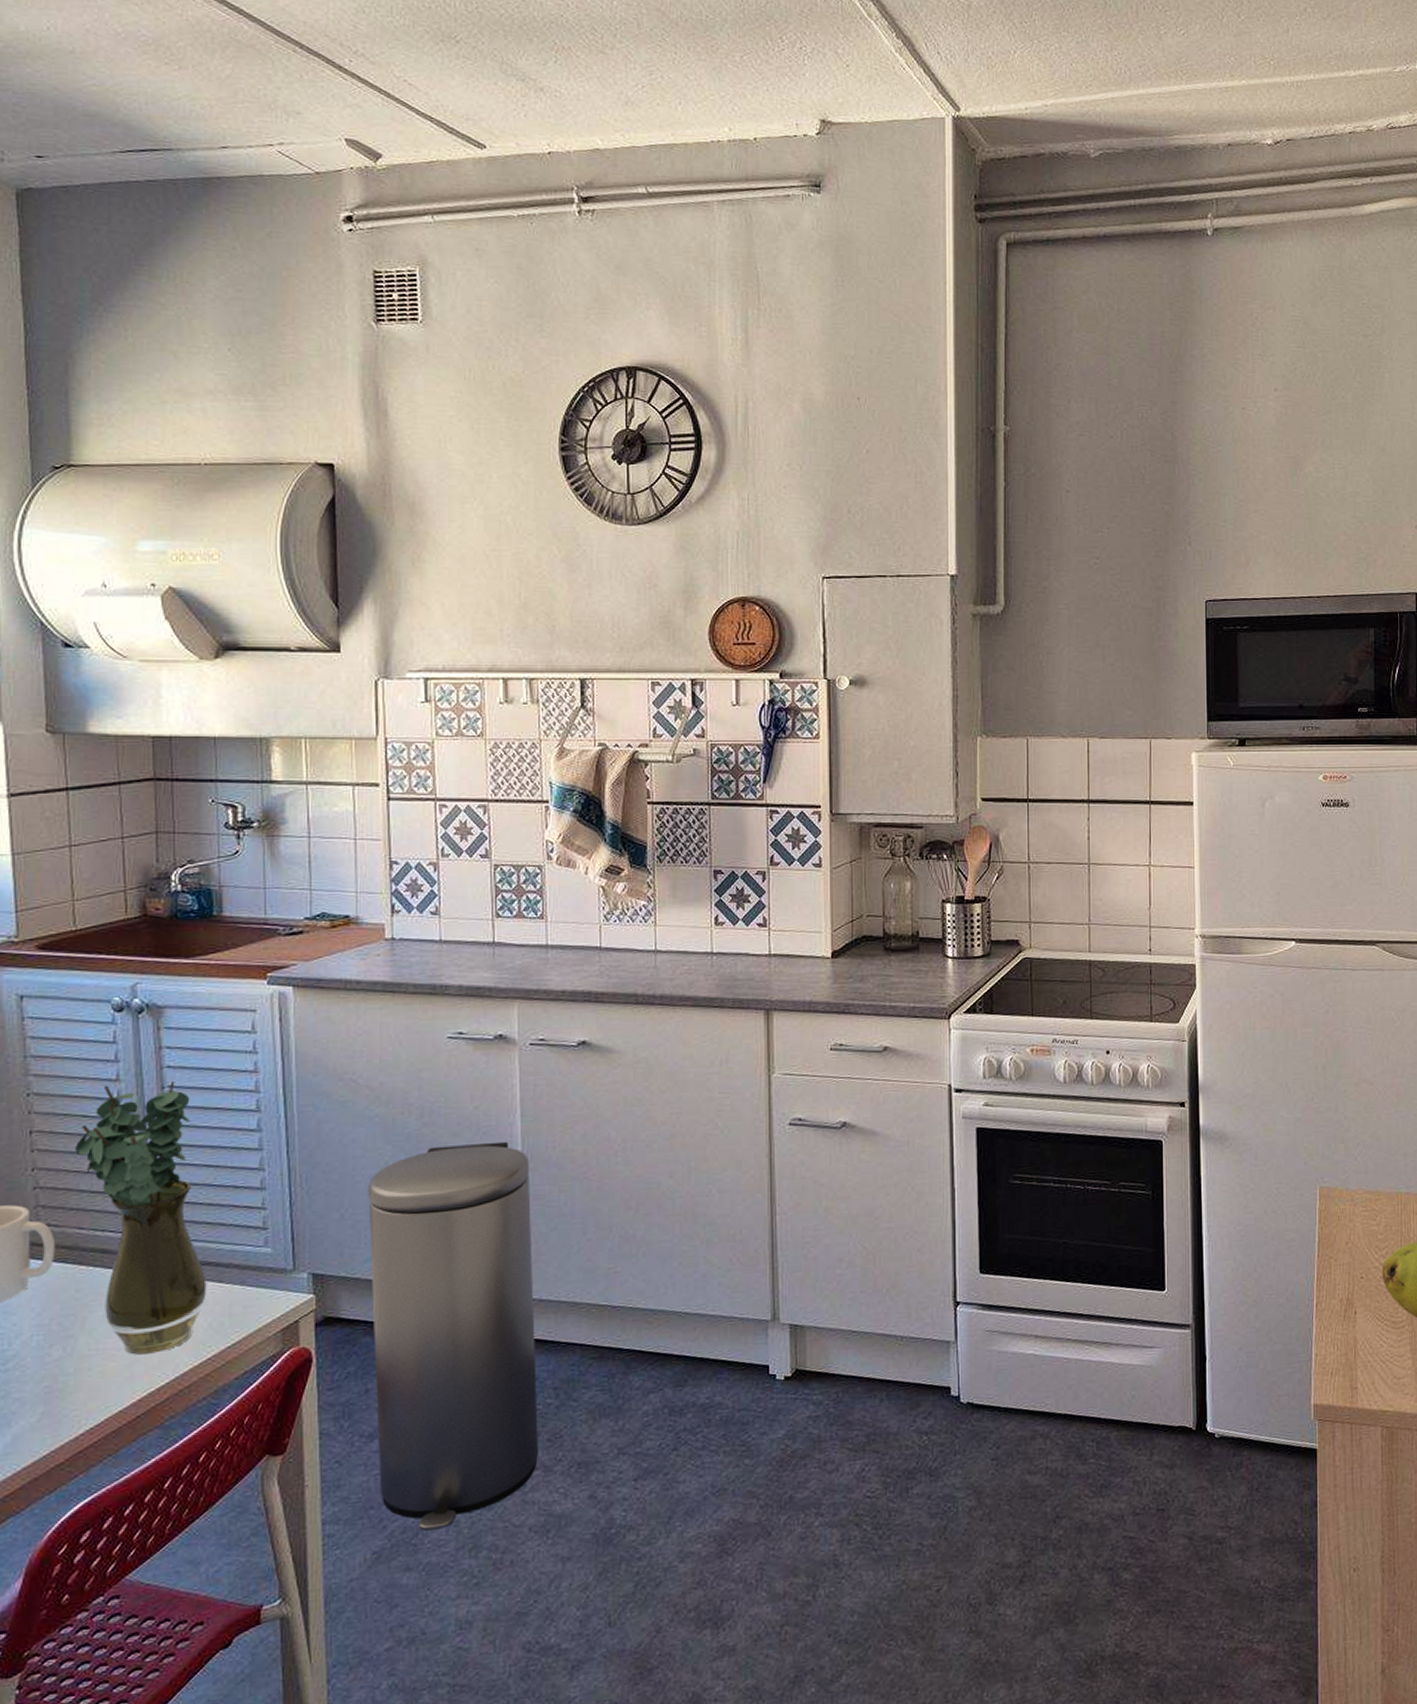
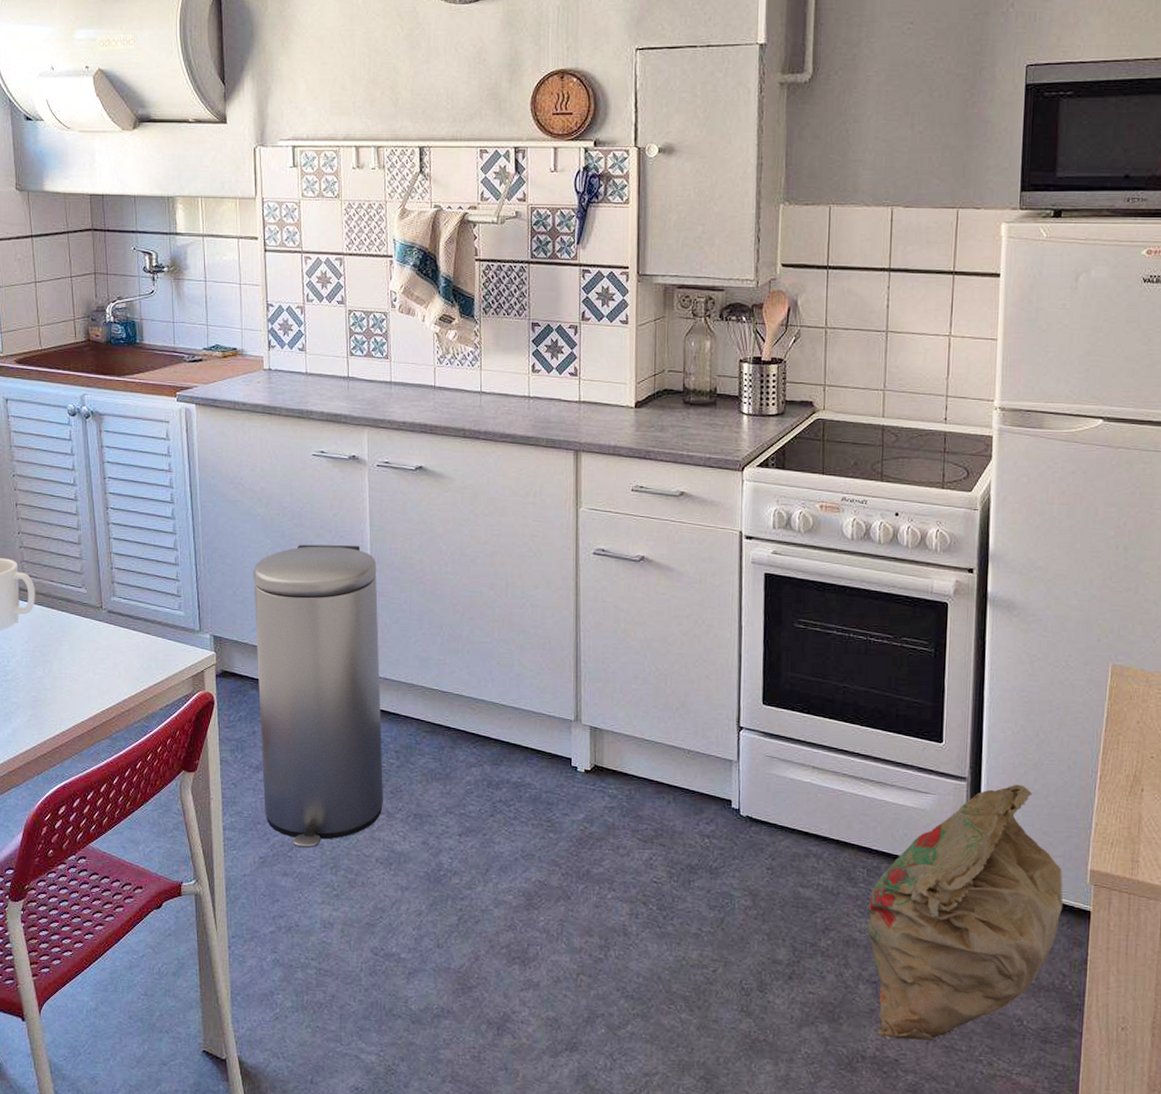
vase: present [75,1082,207,1355] -> none [46,473,139,682]
bag: none [1099,1324,1291,1630] -> present [867,784,1063,1041]

